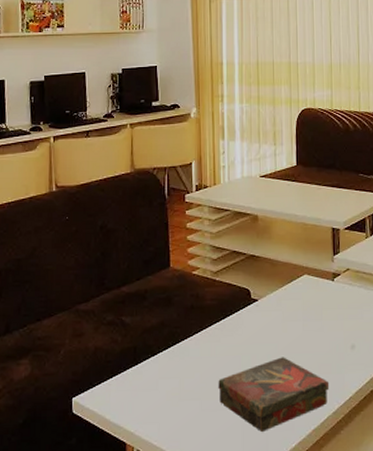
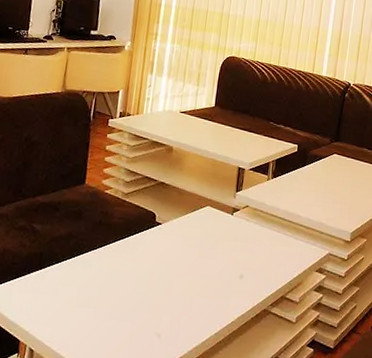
book: present [218,357,330,432] -> none [113,278,216,344]

